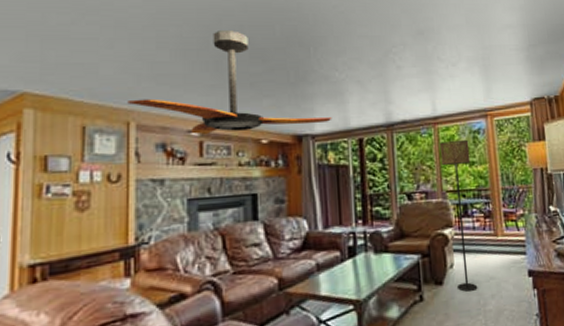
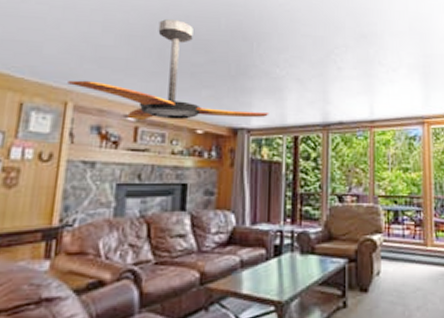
floor lamp: present [440,139,478,292] -> none [375,145,405,301]

